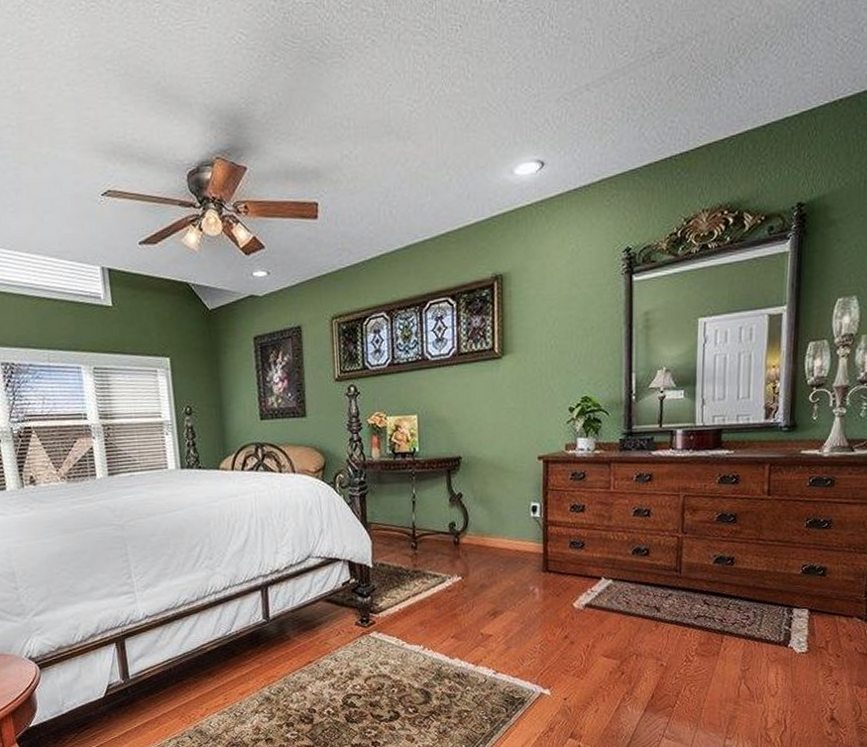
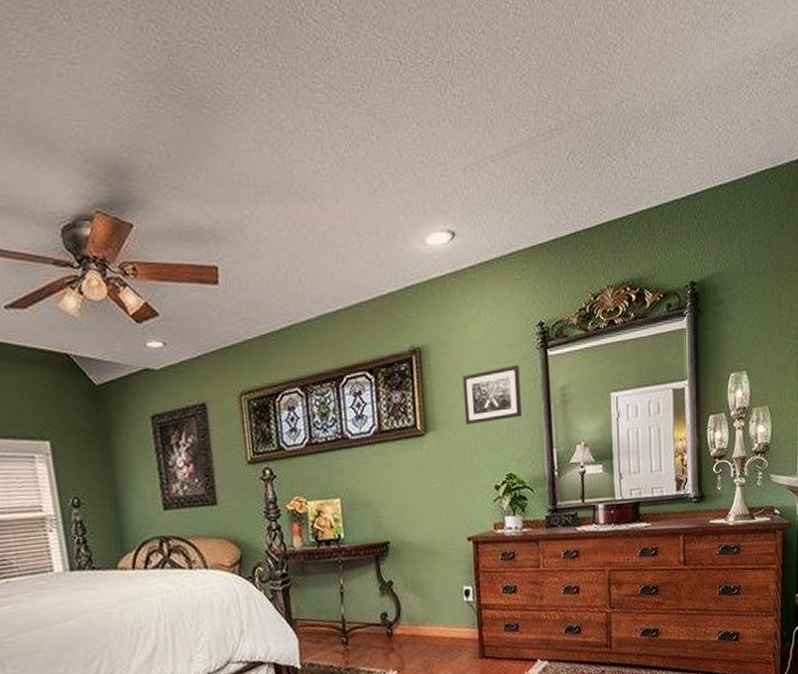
wall art: none [542,290,602,348] -> present [462,364,522,425]

